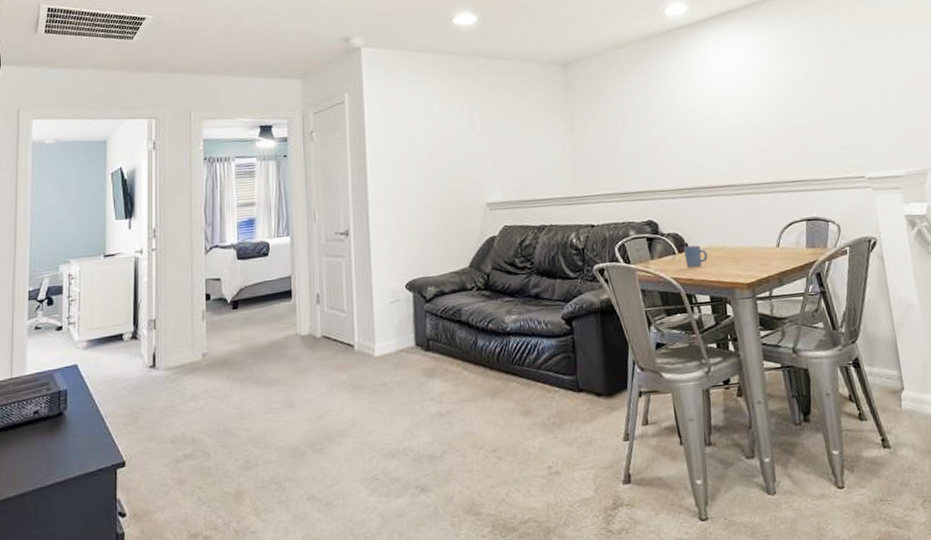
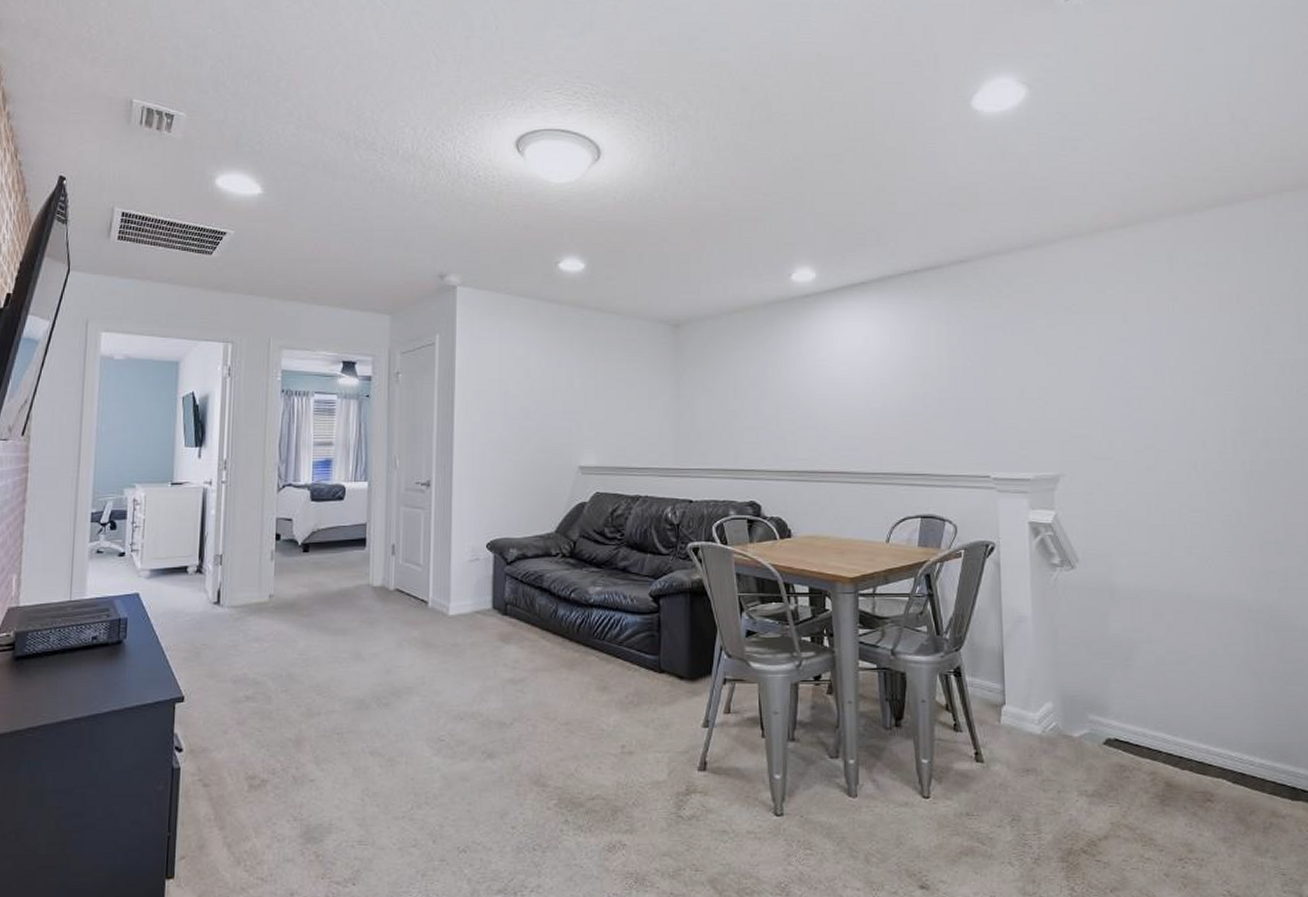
mug: present [683,245,708,269] -> none [785,533,811,557]

